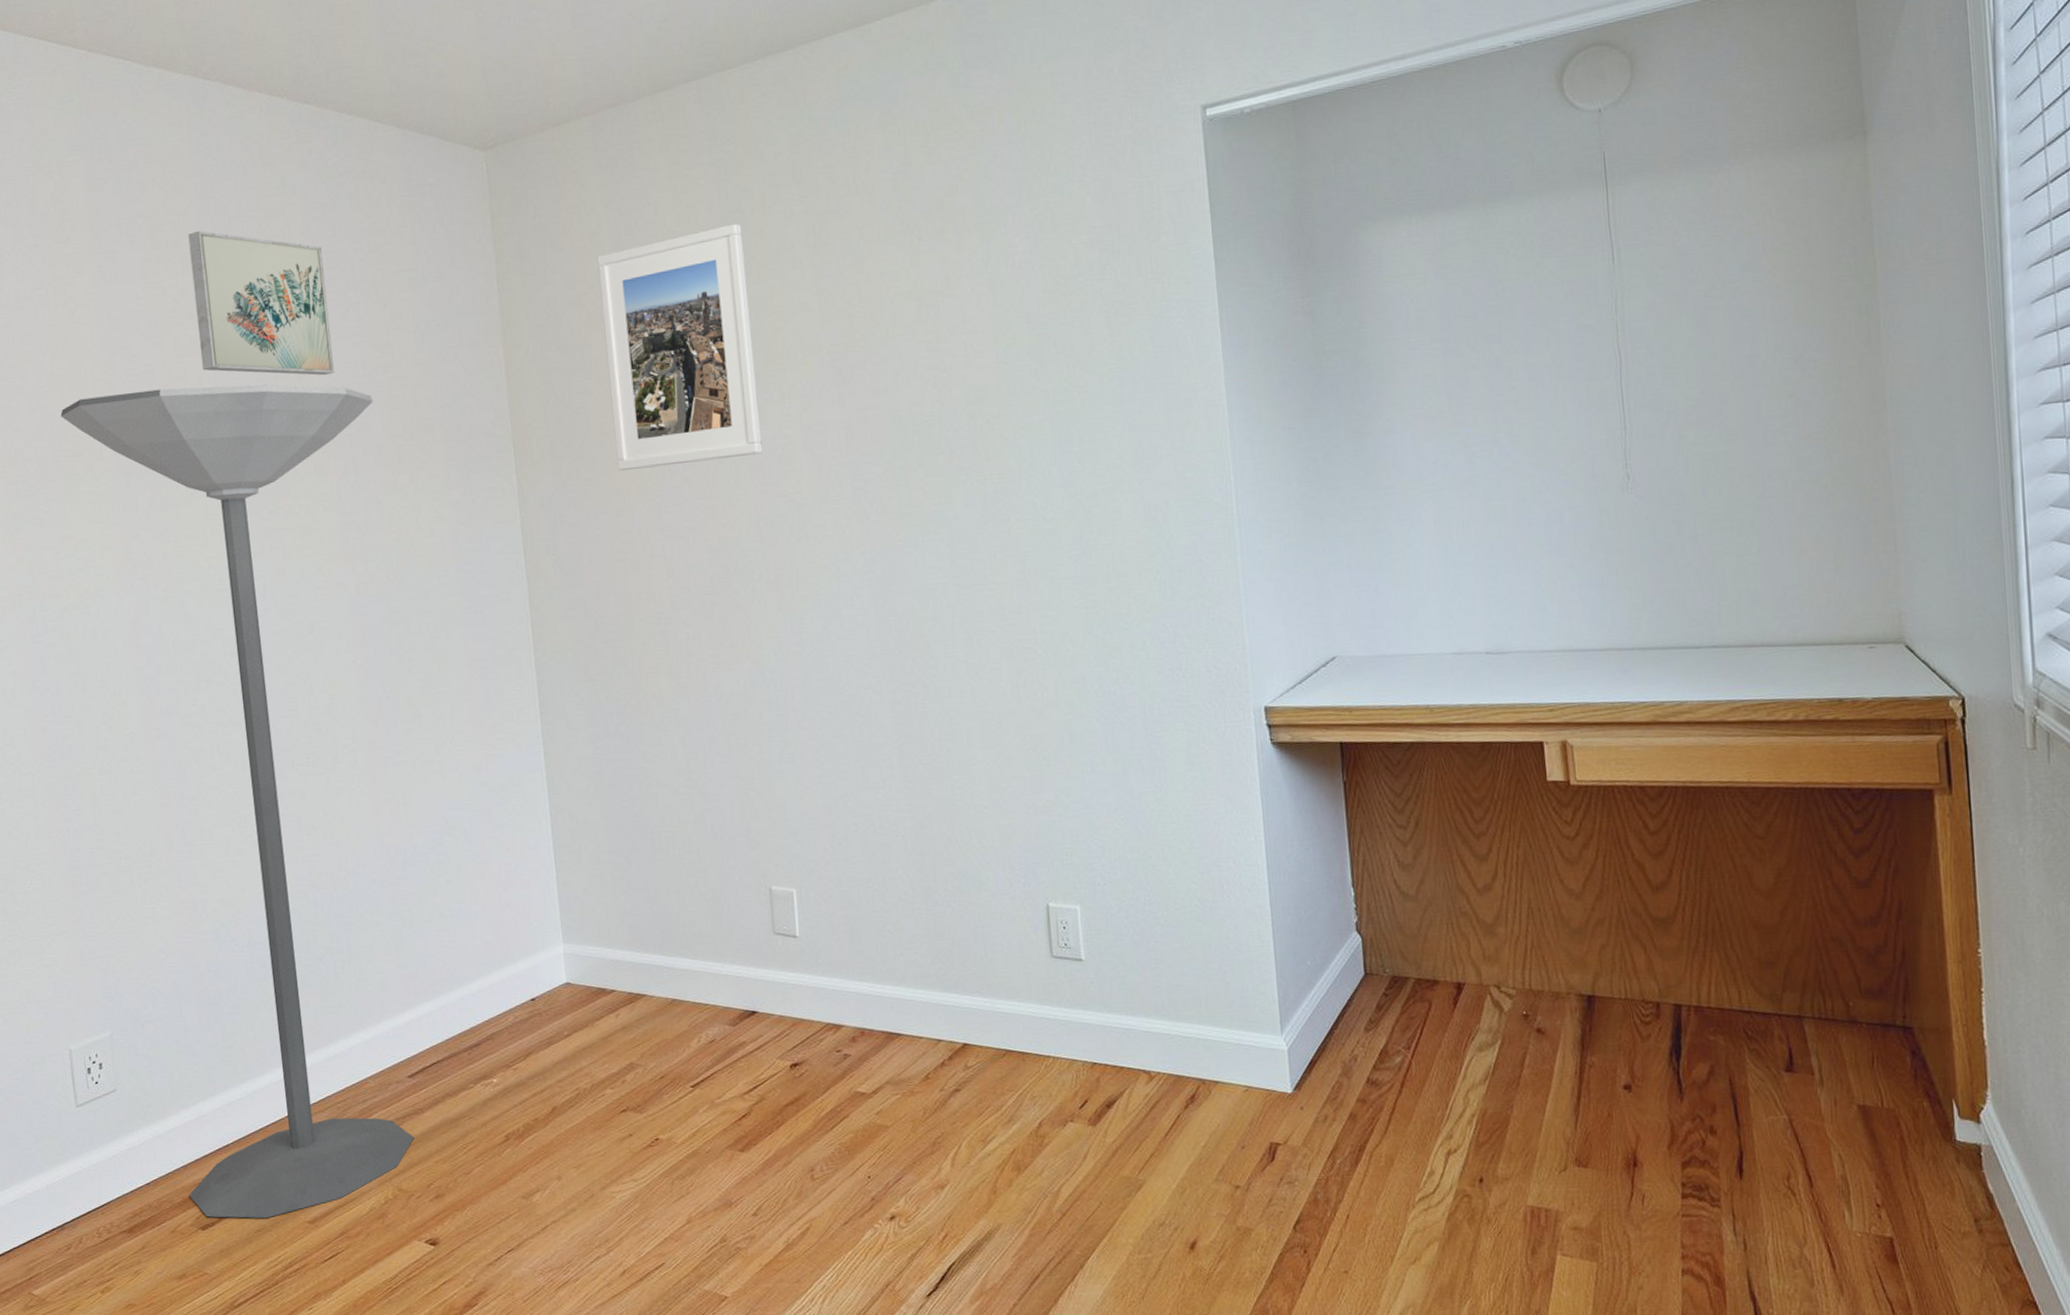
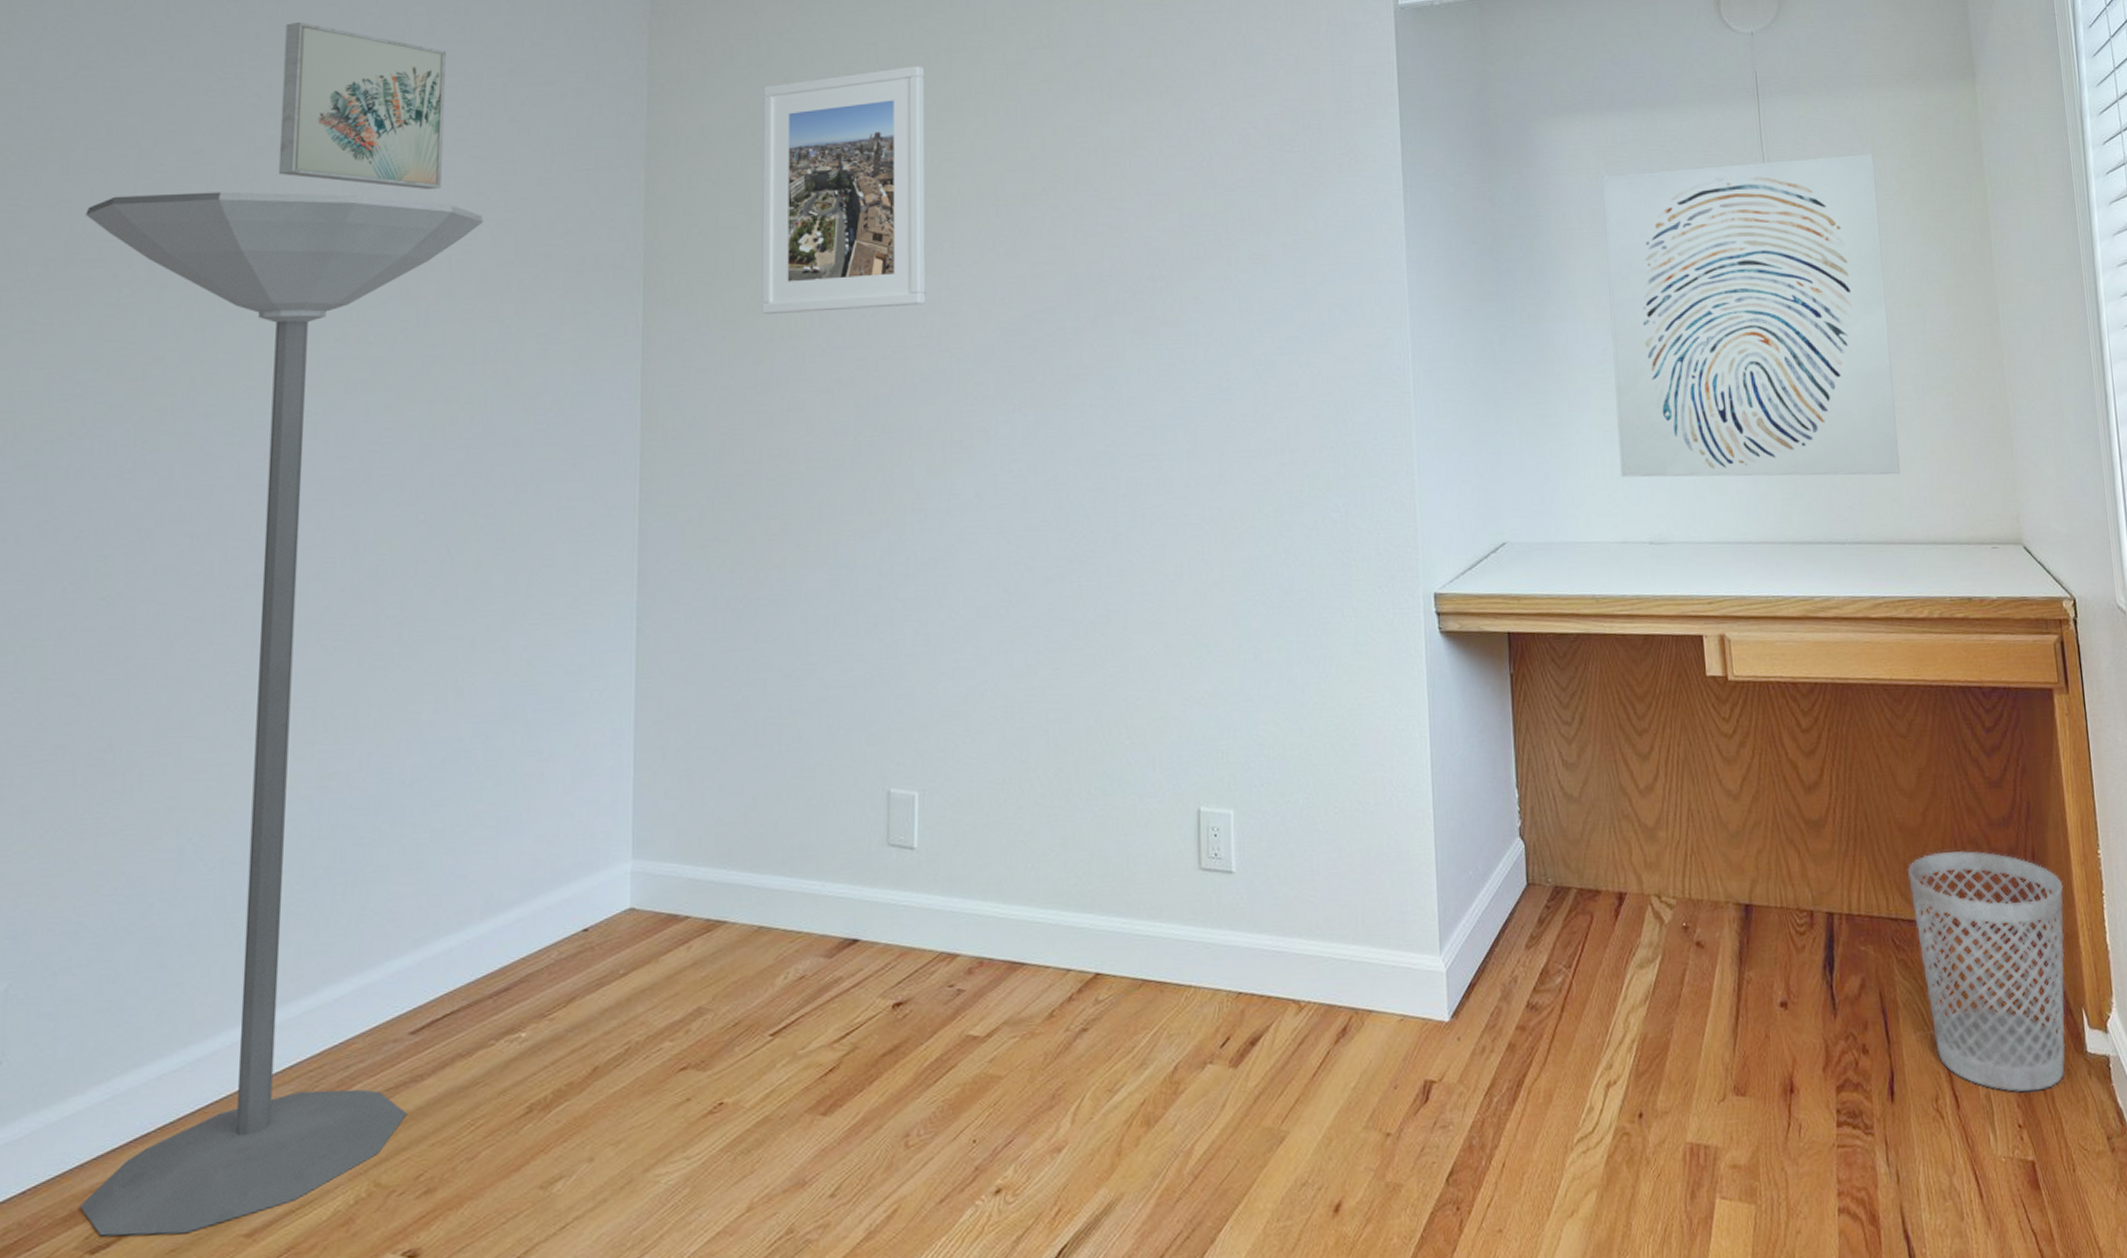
wall art: none [1430,232,1764,589] -> present [1602,153,1900,478]
wastebasket: none [1763,948,1937,1175] -> present [1908,851,2066,1092]

